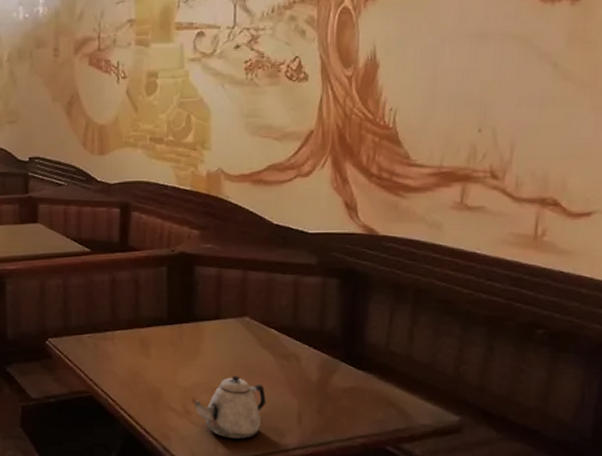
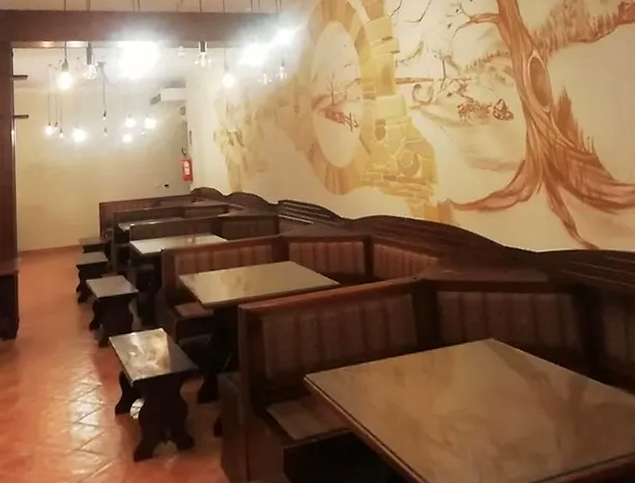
teapot: present [191,376,266,440] -> none [450,400,523,470]

